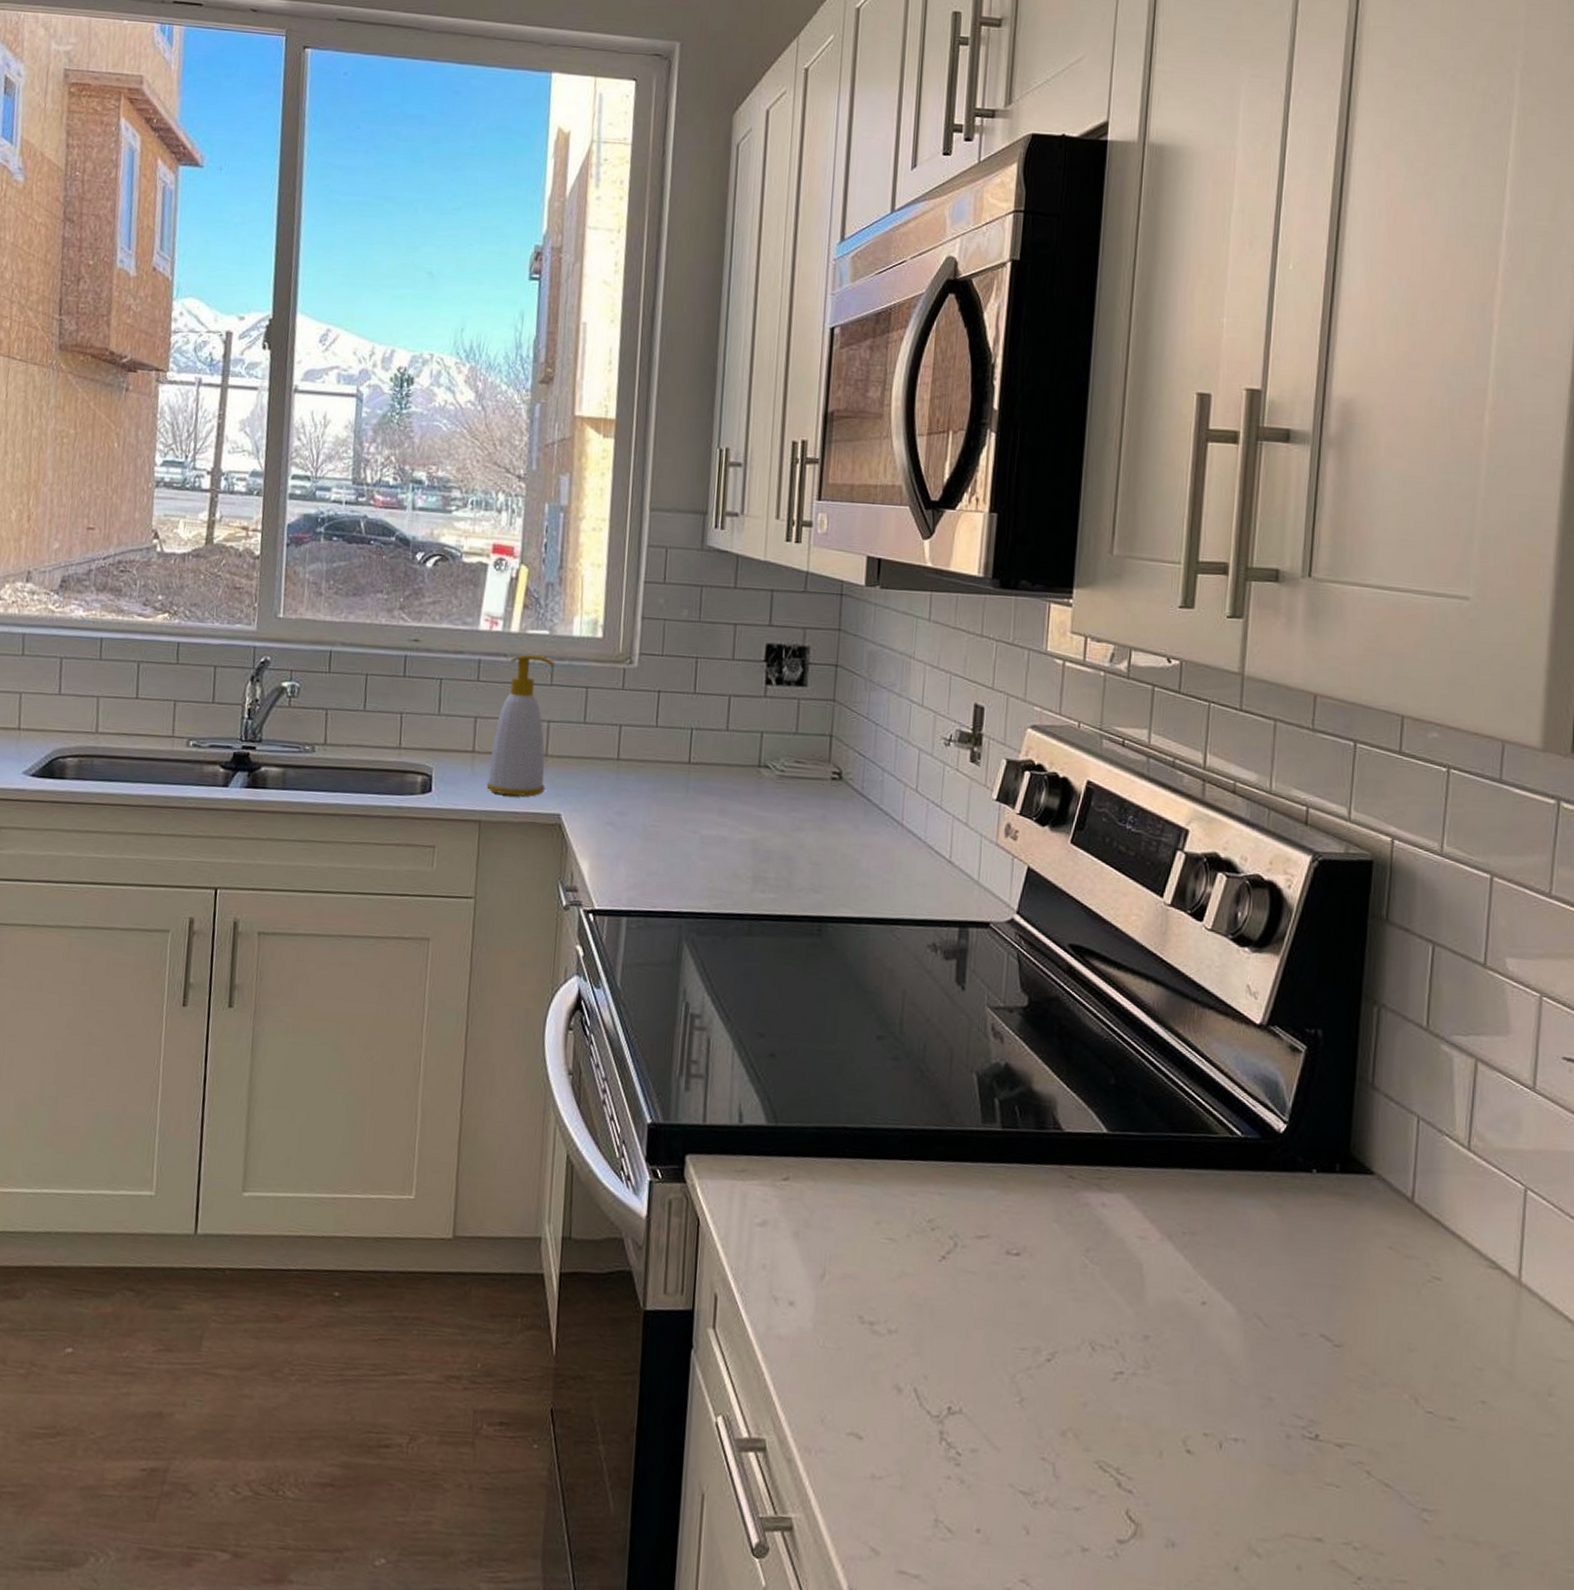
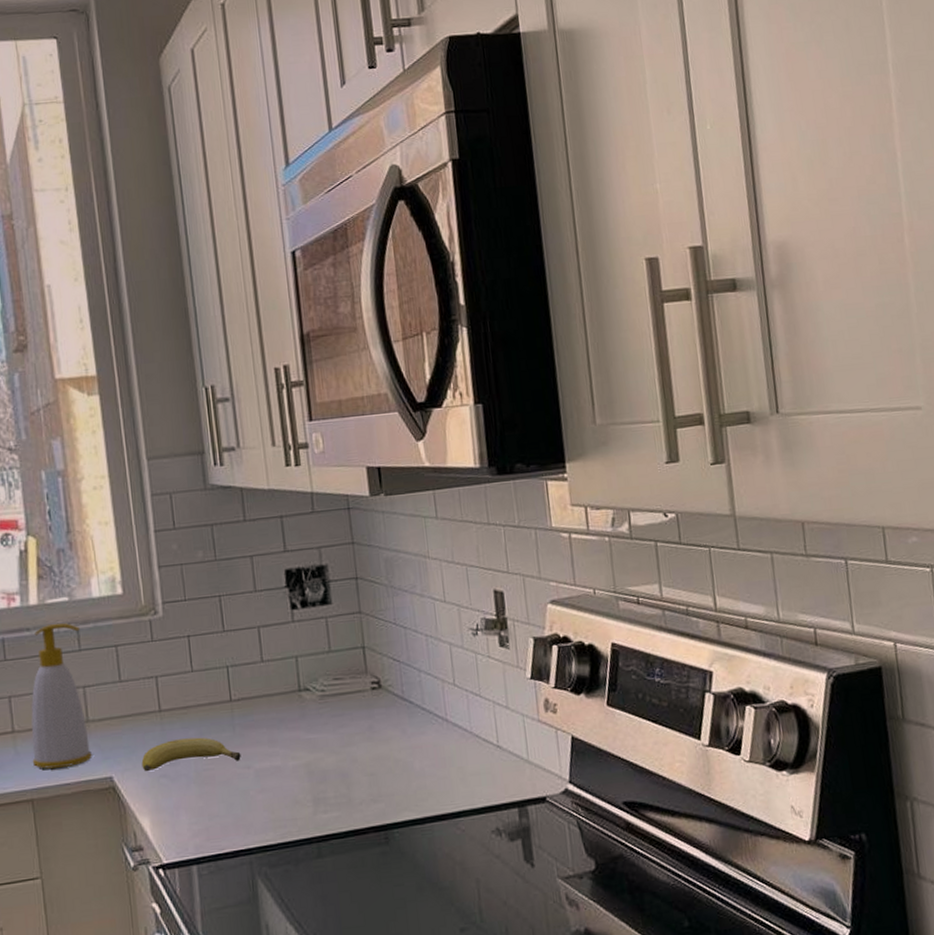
fruit: none [590,790,690,824] -> present [141,737,241,772]

